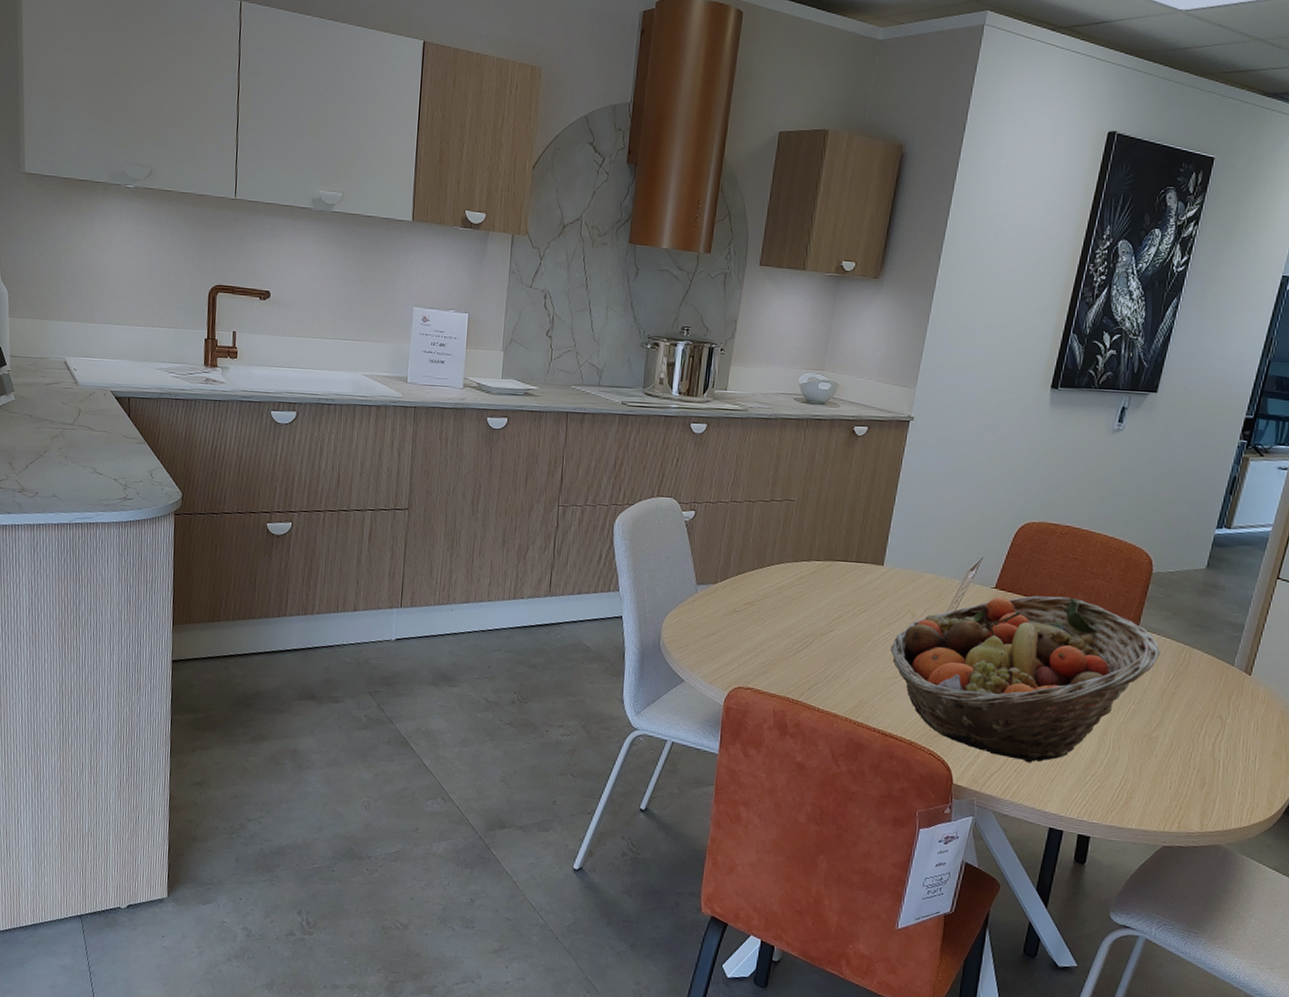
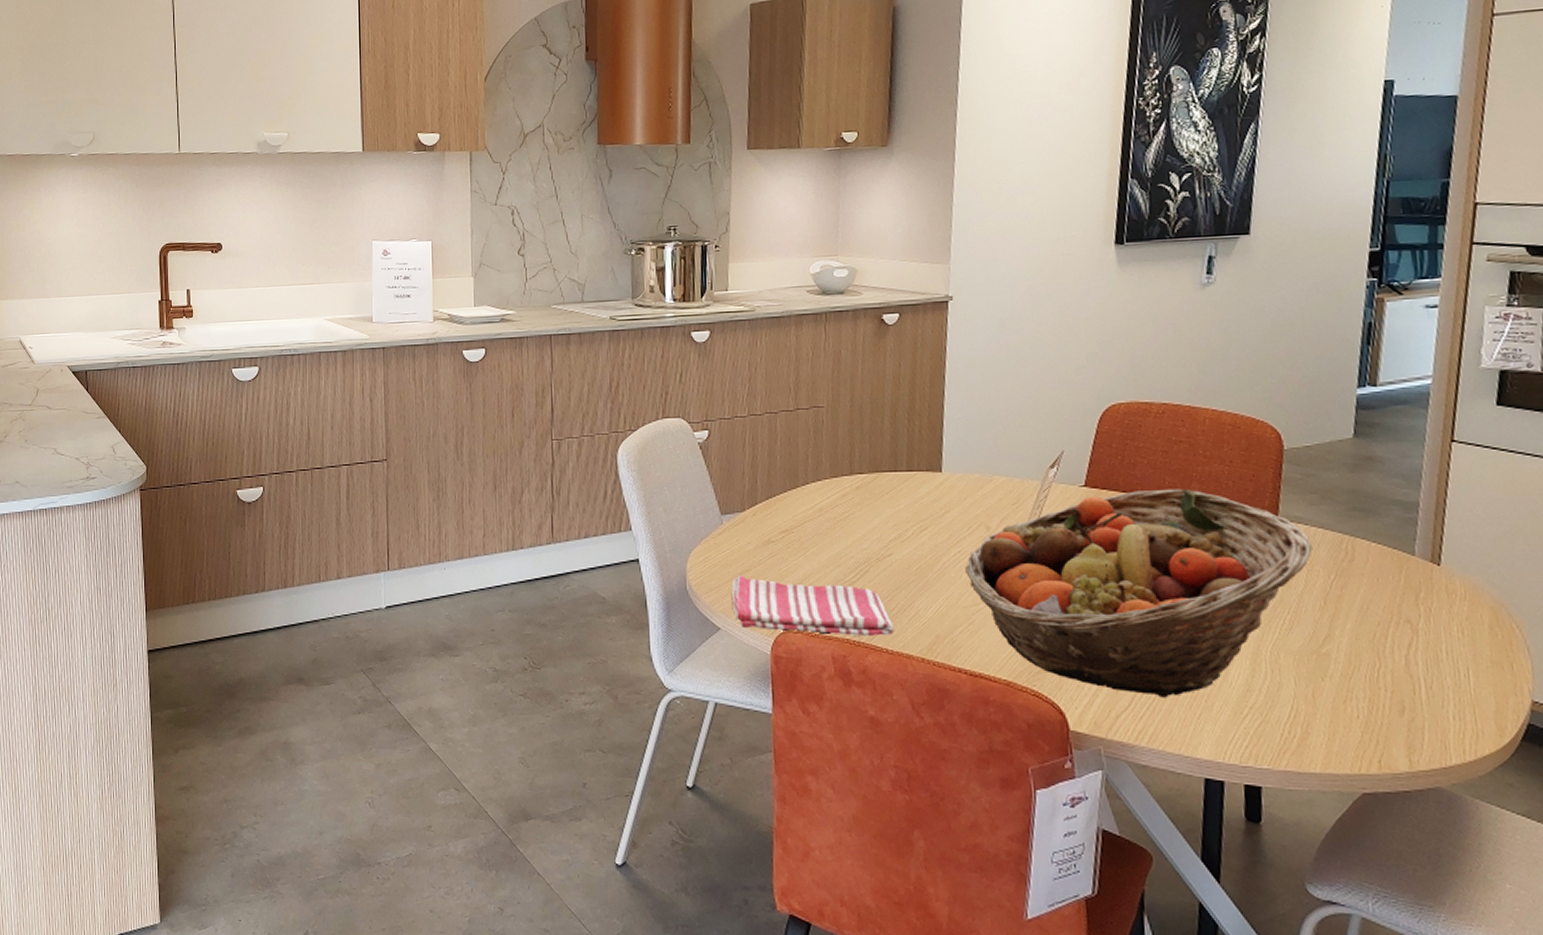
dish towel: none [697,636,827,697] -> present [731,574,894,636]

